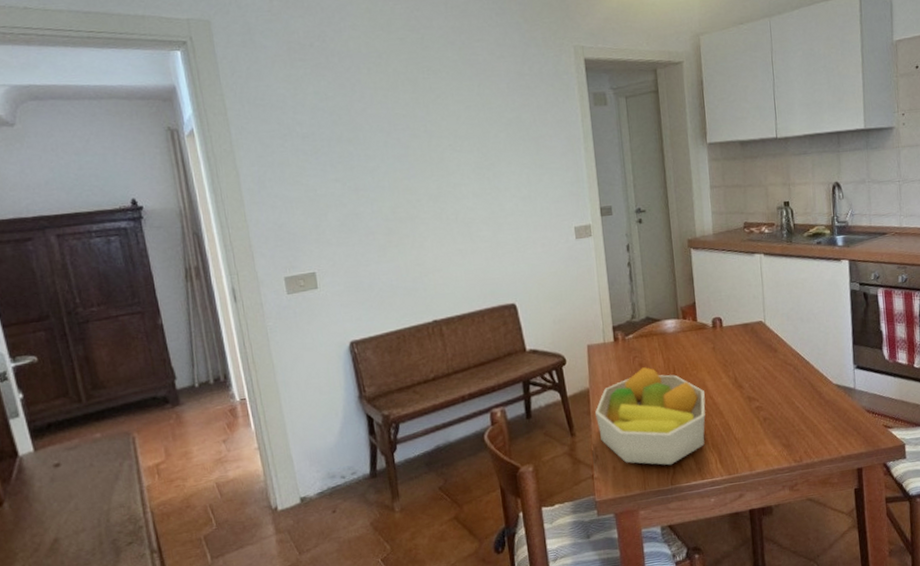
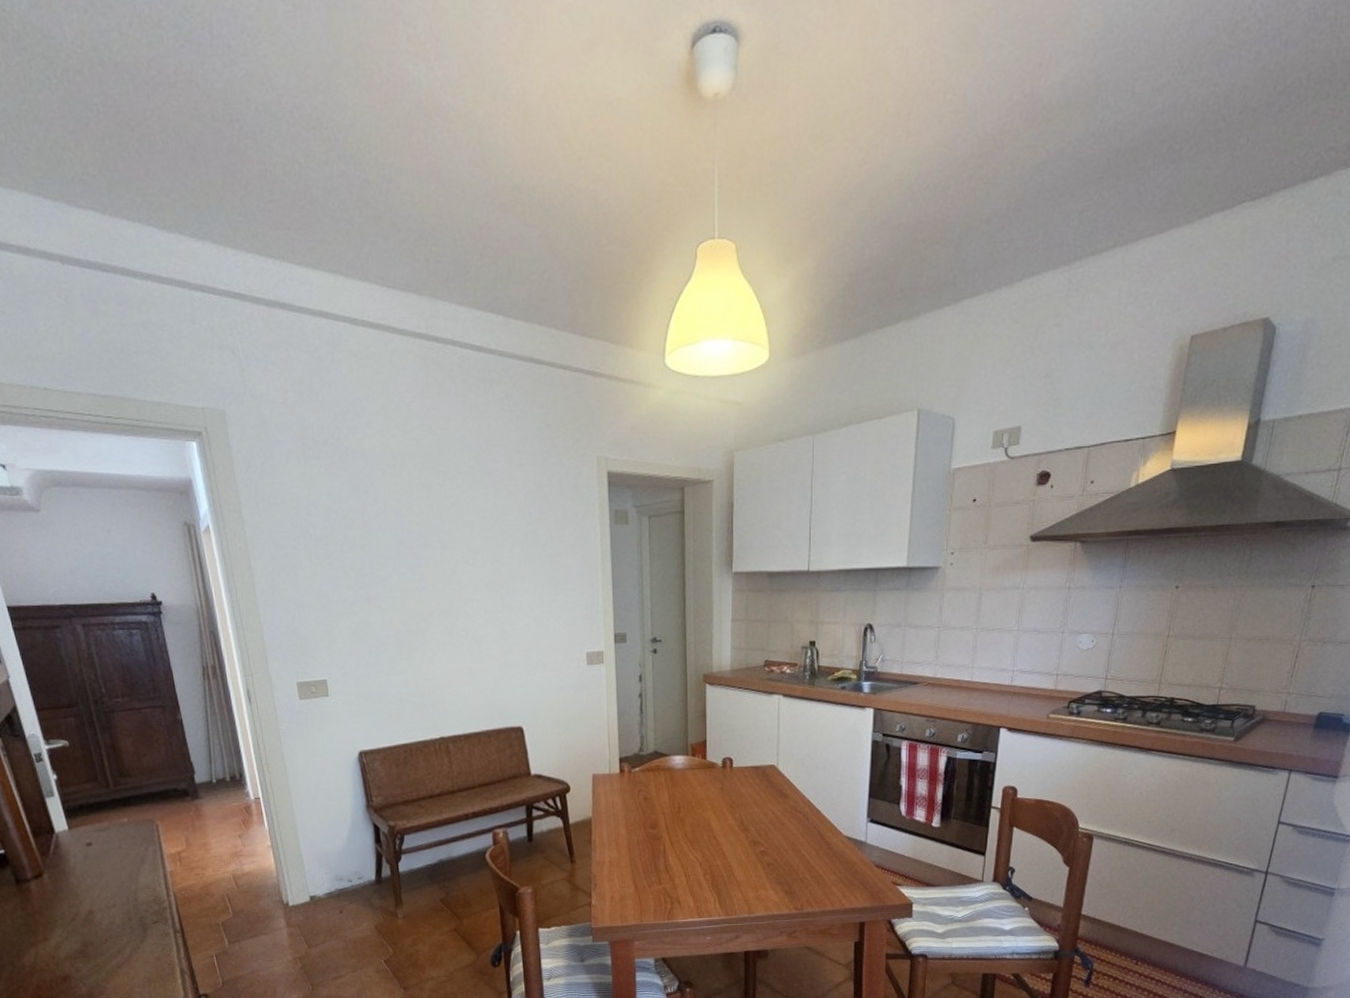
fruit bowl: present [595,367,706,466] -> none [597,801,709,901]

